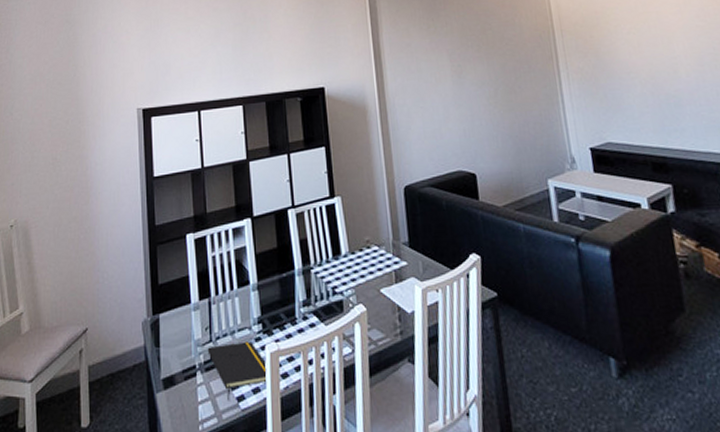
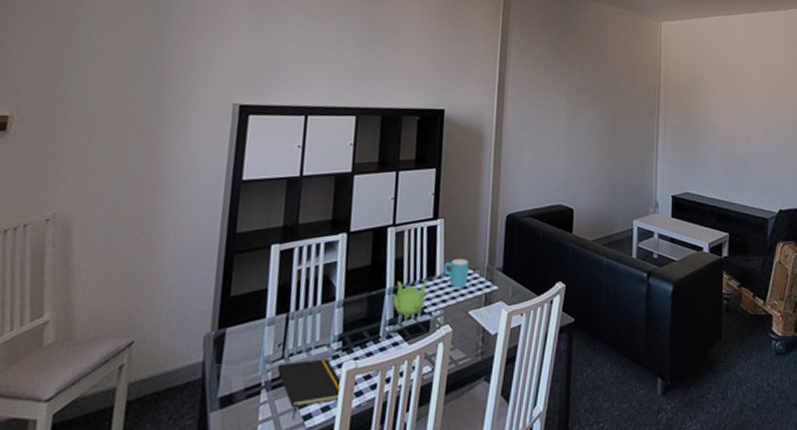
teapot: none [301,261,335,299] -> present [391,281,428,318]
cup: none [348,235,374,265] -> present [443,258,469,287]

